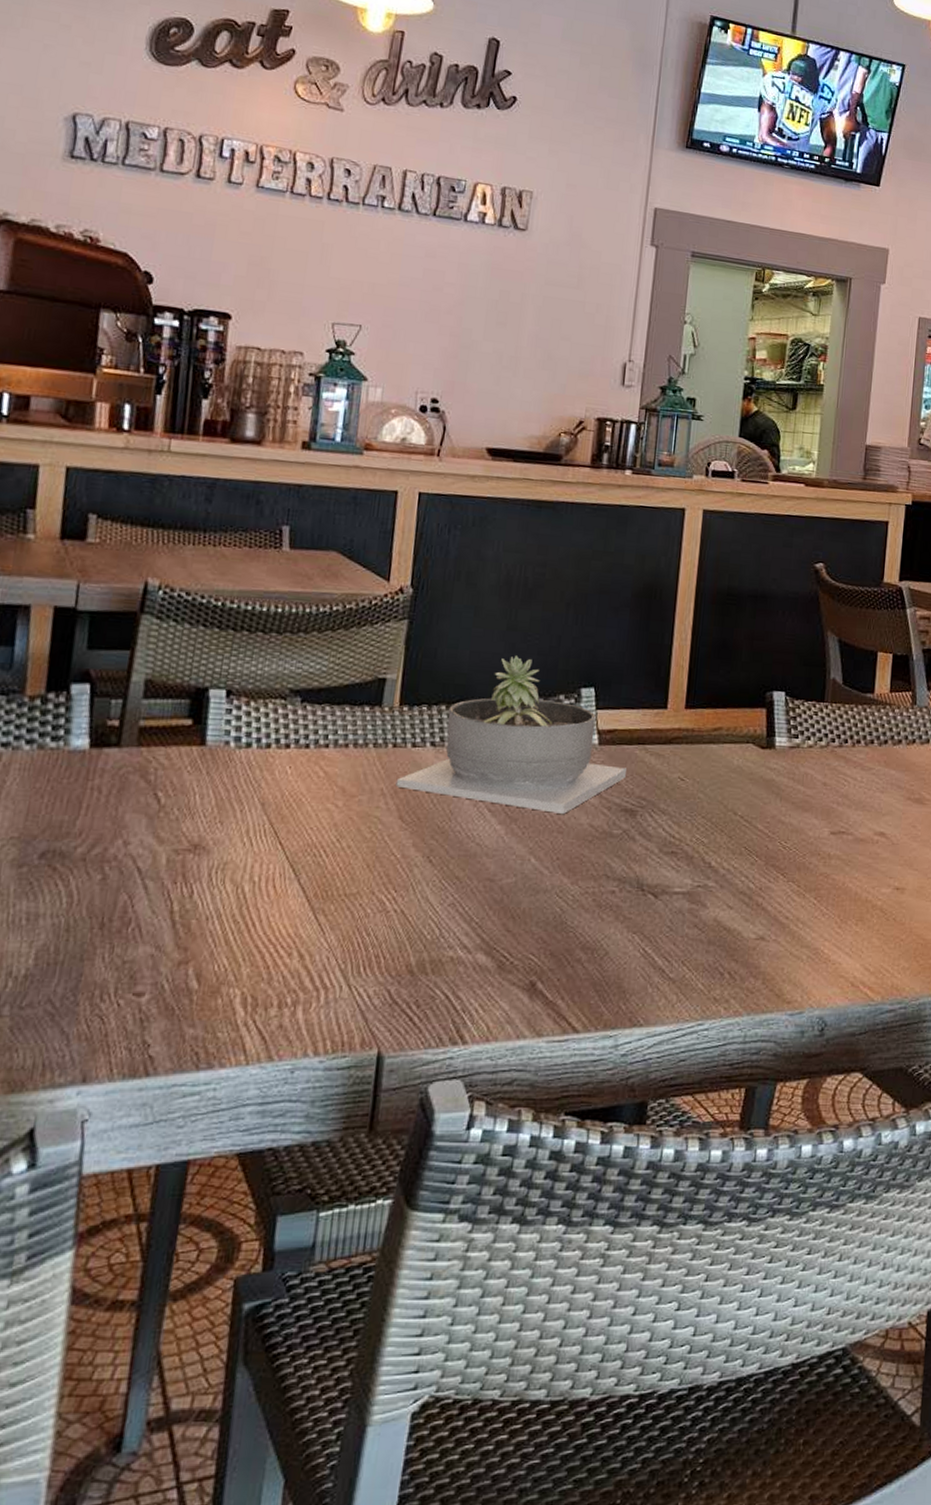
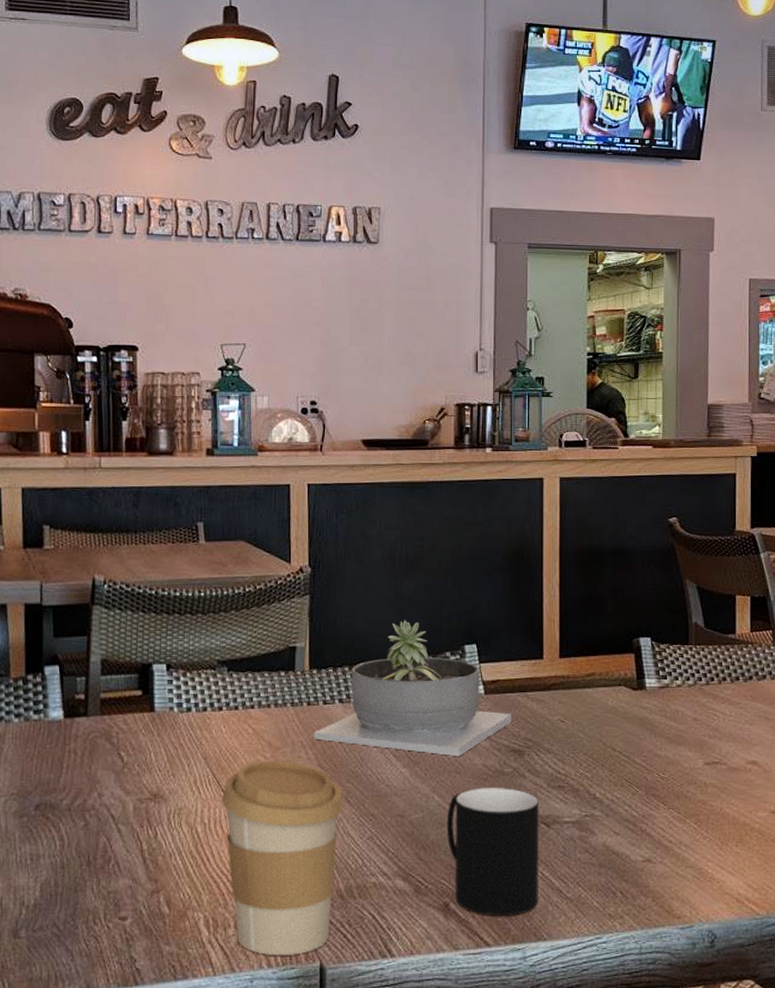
coffee cup: none [278,809,425,1042] -> present [222,760,344,956]
cup: none [541,850,648,999] -> present [446,788,540,917]

